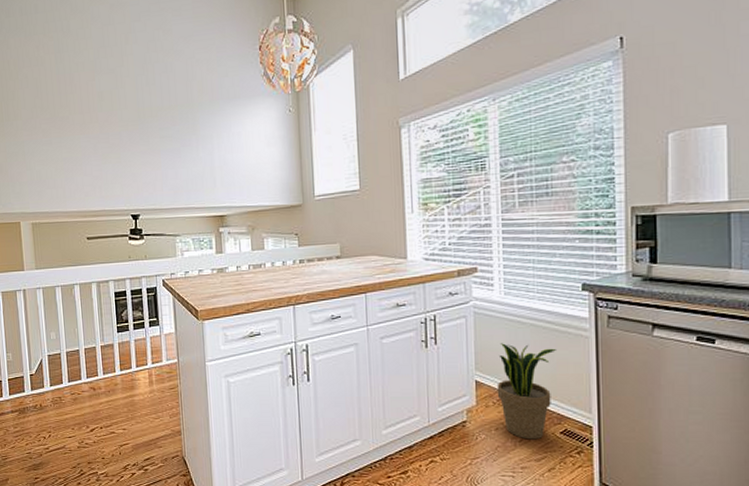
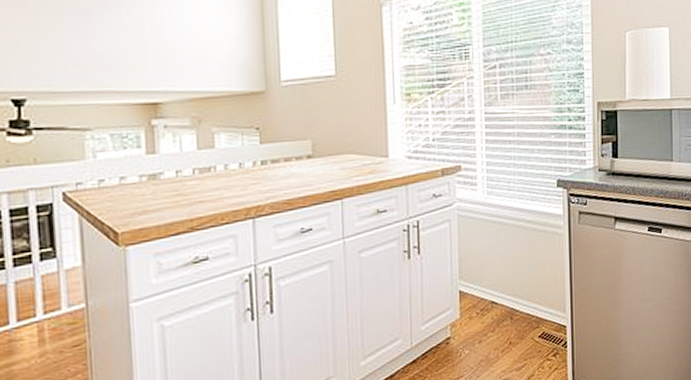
potted plant: present [496,343,557,440] -> none [480,246,536,349]

